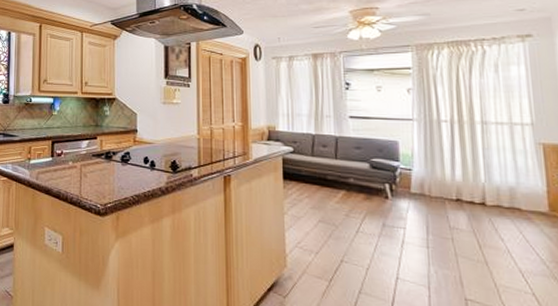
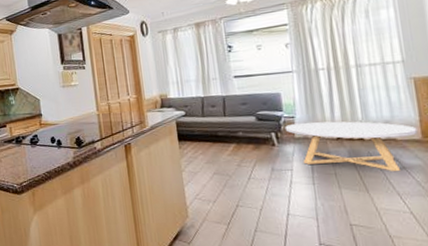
coffee table: none [400,176,545,245] -> present [284,121,418,171]

